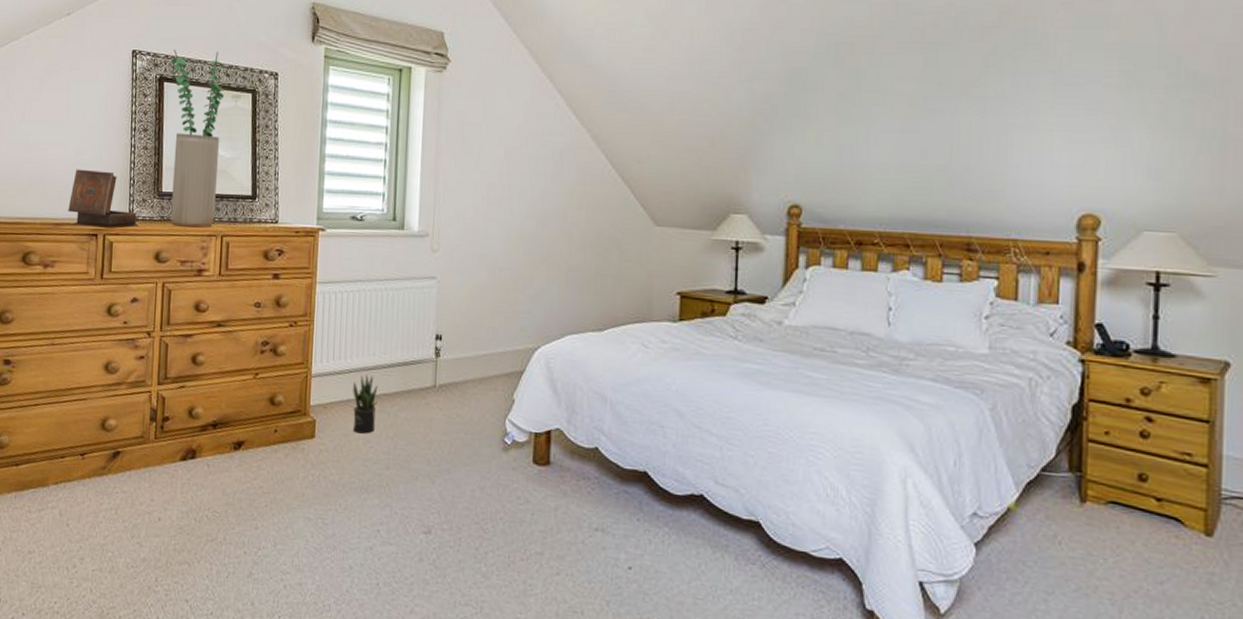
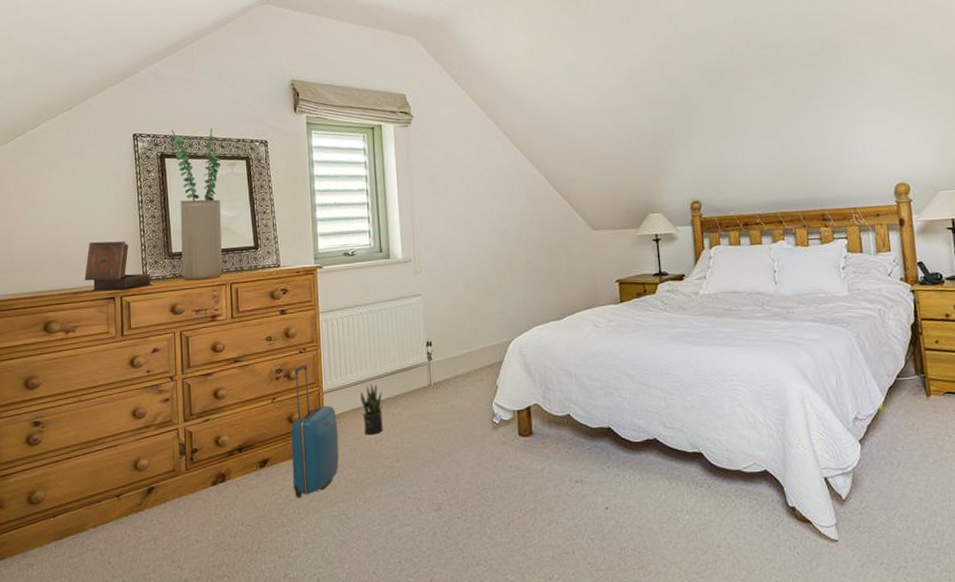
suitcase: none [267,340,324,492] -> present [290,364,339,498]

